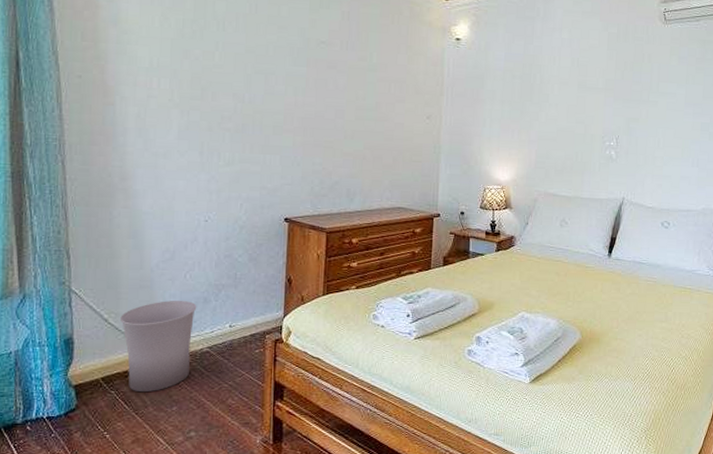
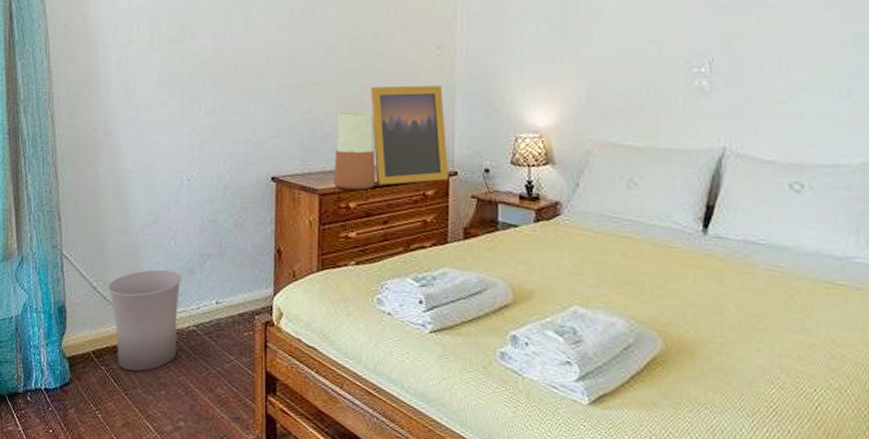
vase: none [340,165,376,229] -> present [334,111,376,191]
picture frame: none [373,146,434,226] -> present [371,85,449,187]

